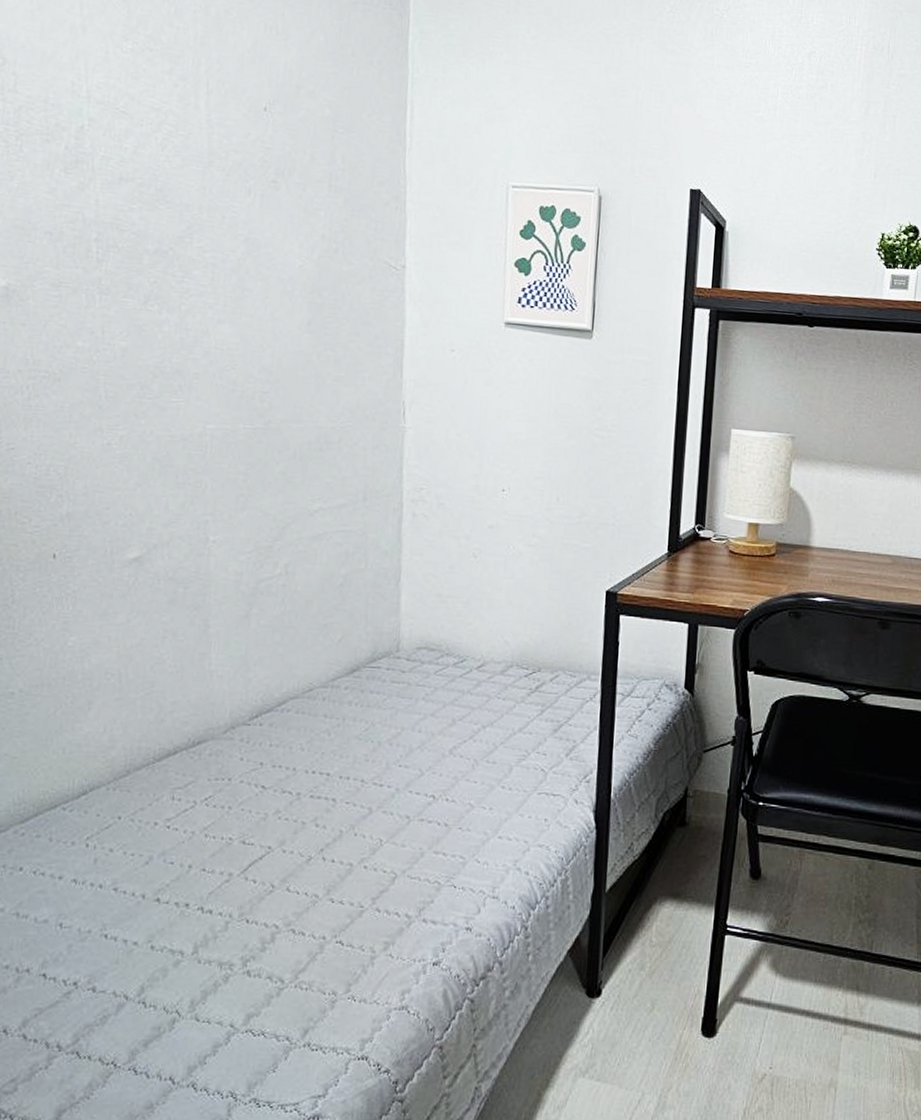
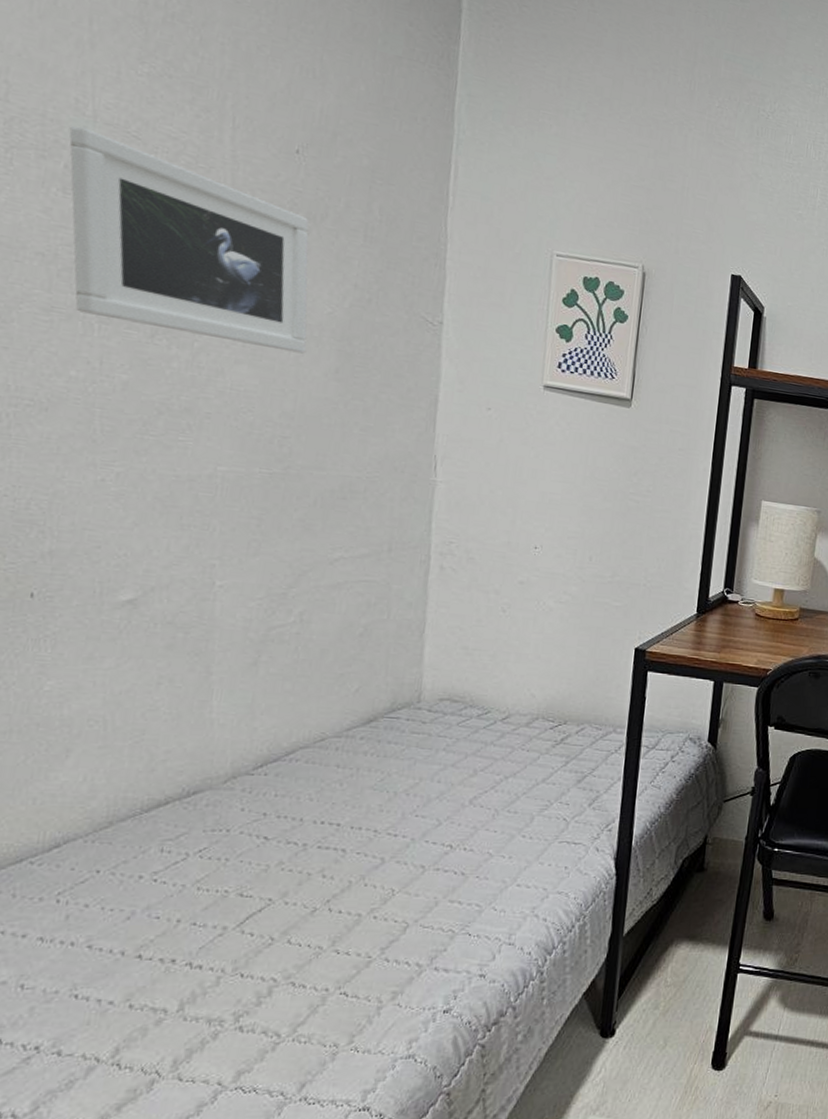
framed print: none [67,108,281,309] -> present [69,126,309,354]

